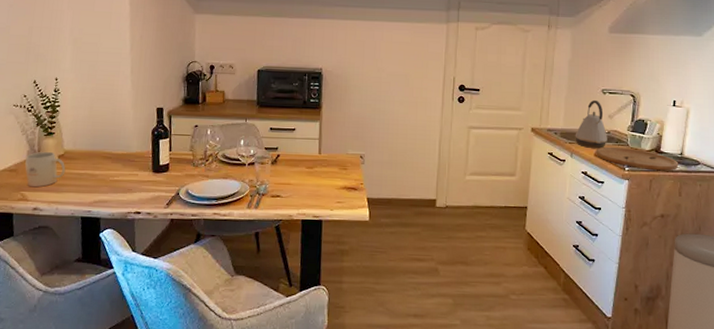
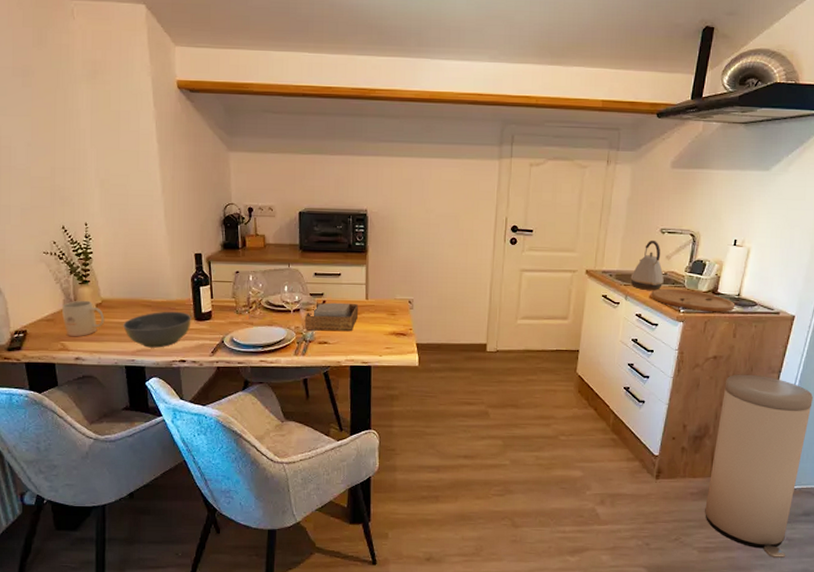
bowl: none [82,163,150,199] -> present [123,311,192,348]
napkin holder: none [258,156,312,184] -> present [304,302,359,331]

